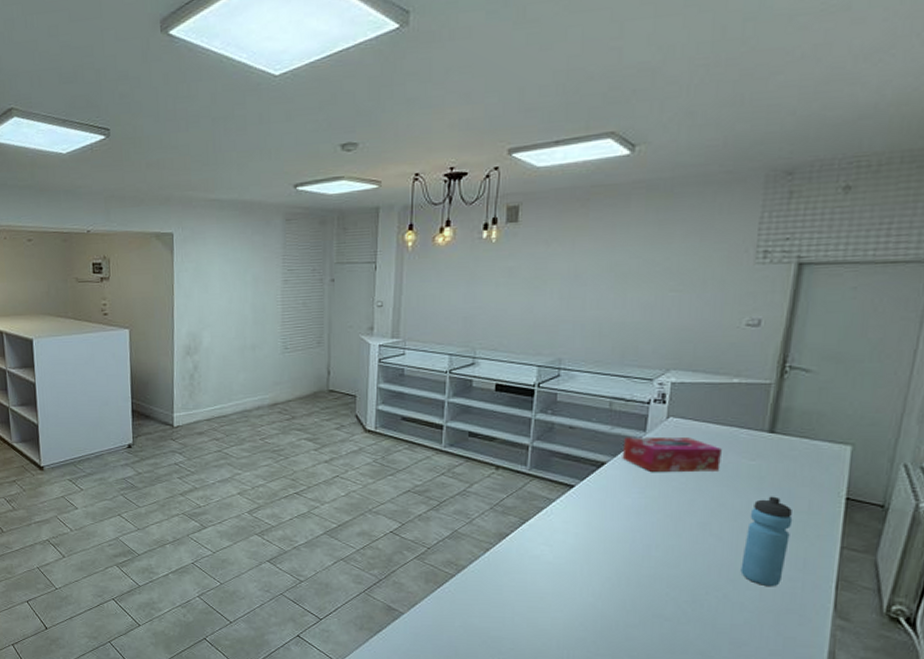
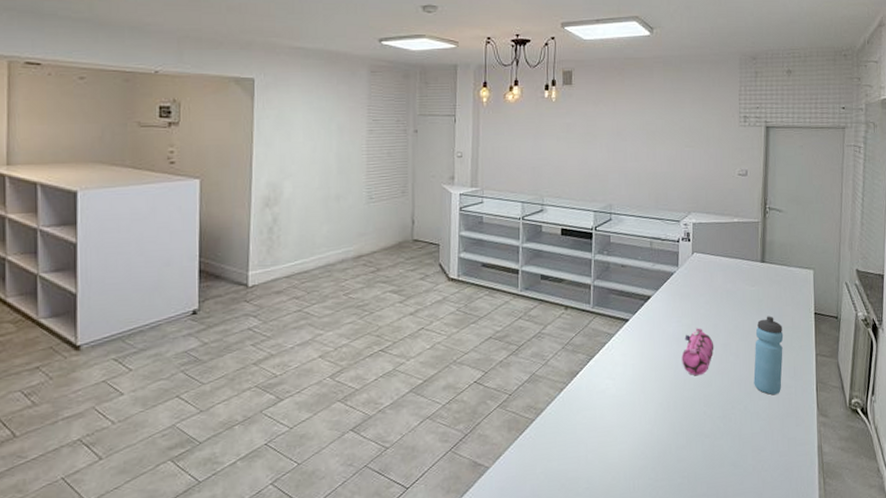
tissue box: present [622,436,722,471] -> none [662,270,732,302]
pencil case: none [641,502,688,554] -> present [682,328,714,376]

